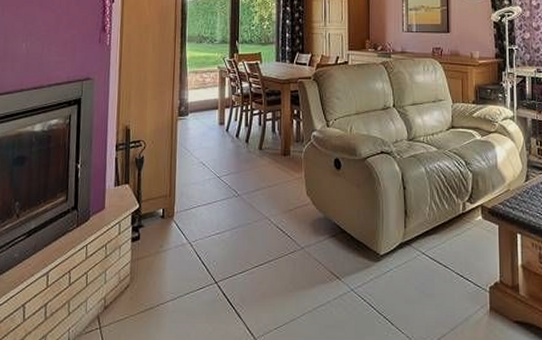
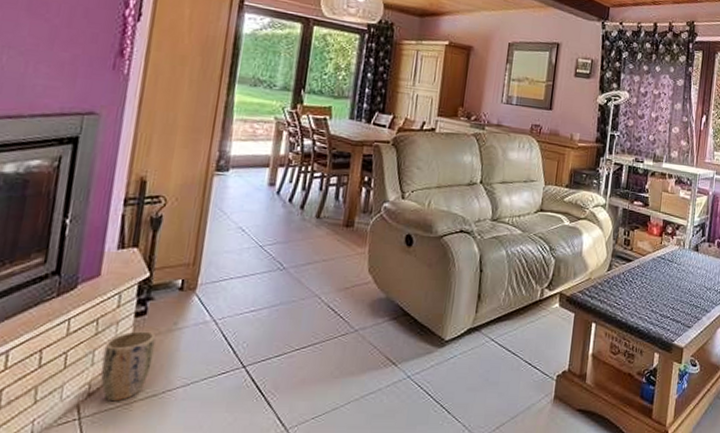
plant pot: none [111,254,148,314] -> present [100,331,156,402]

